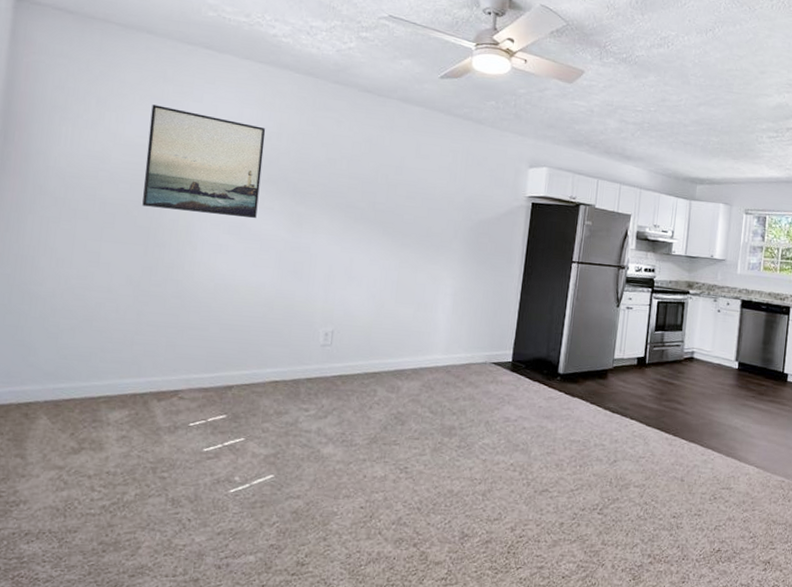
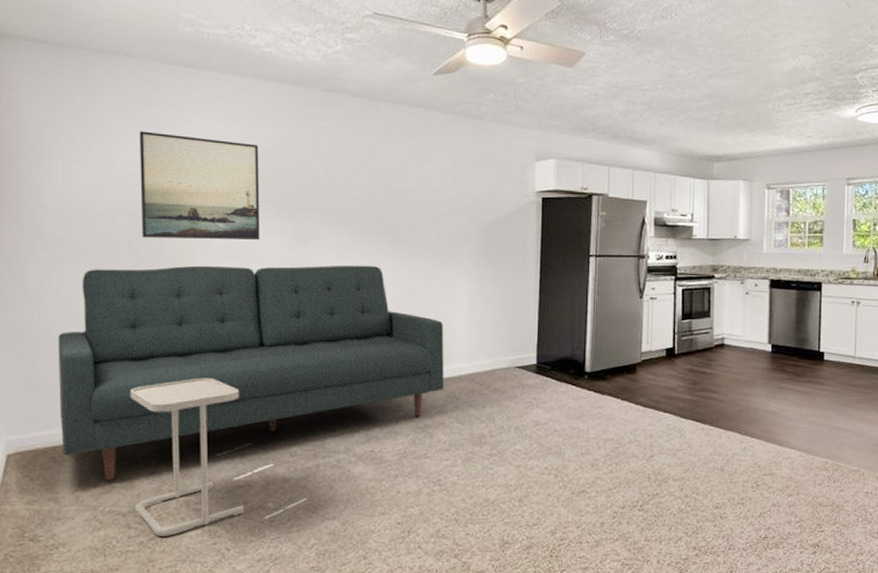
sofa: none [36,232,426,441] -> present [58,265,444,480]
side table: none [100,347,219,502] -> present [130,378,245,536]

